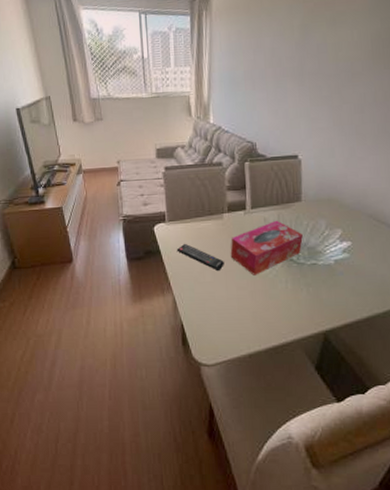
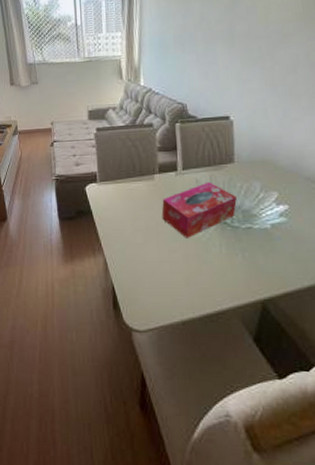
remote control: present [176,243,224,270] -> none [107,203,156,232]

